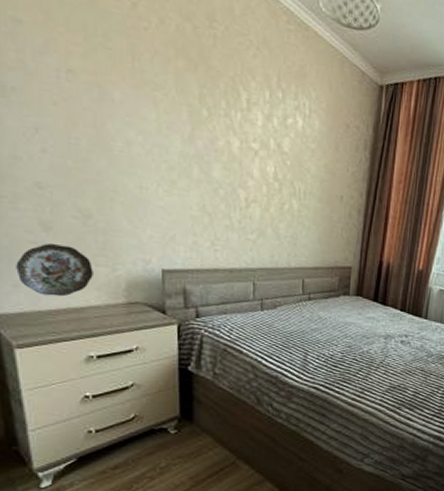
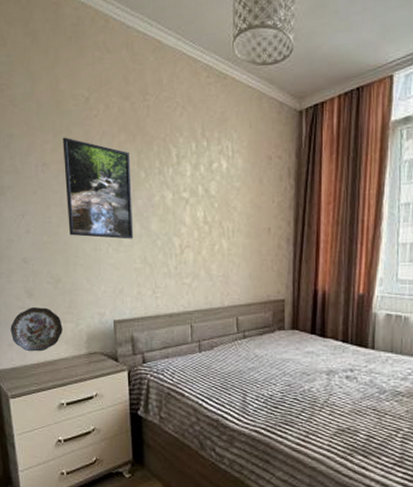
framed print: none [98,43,191,183] -> present [63,137,134,239]

